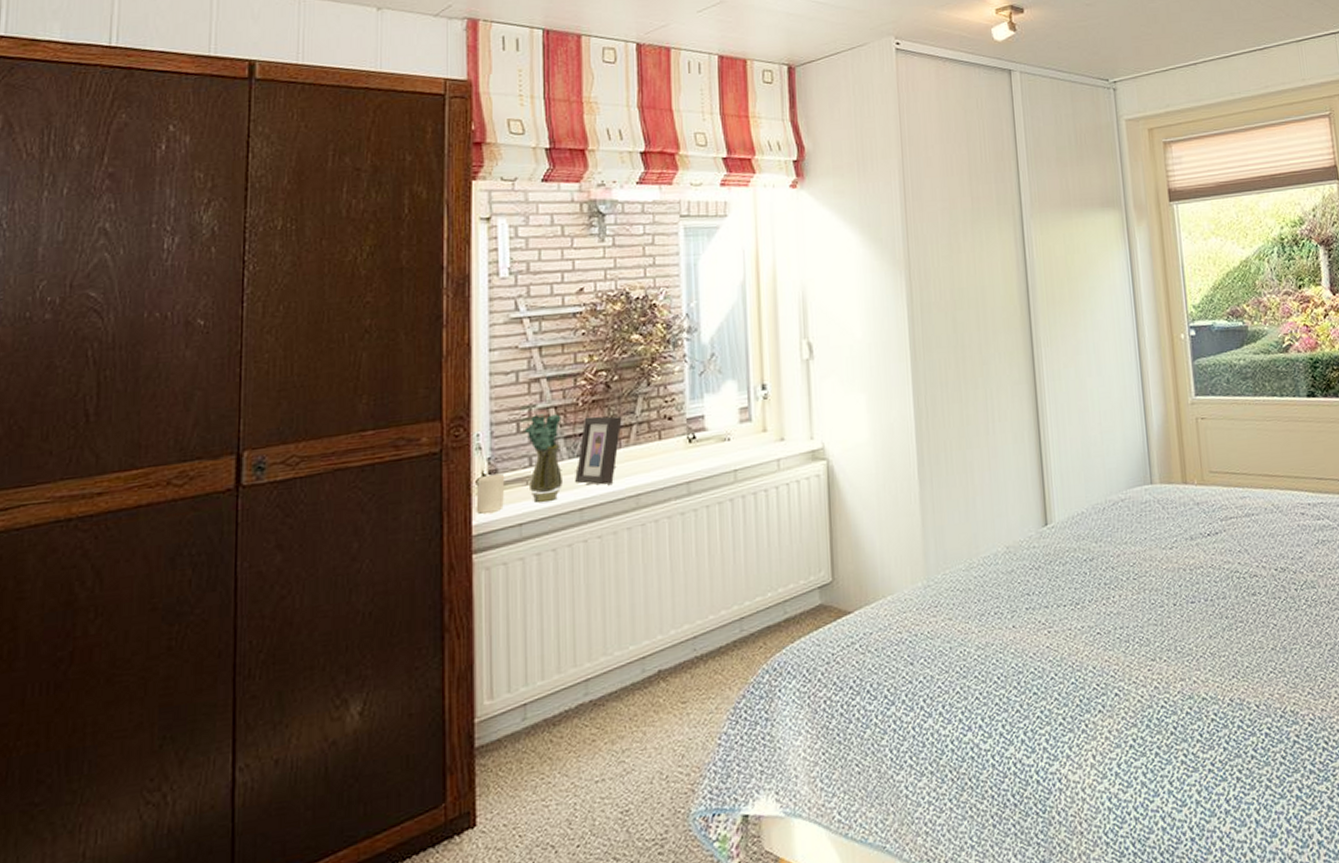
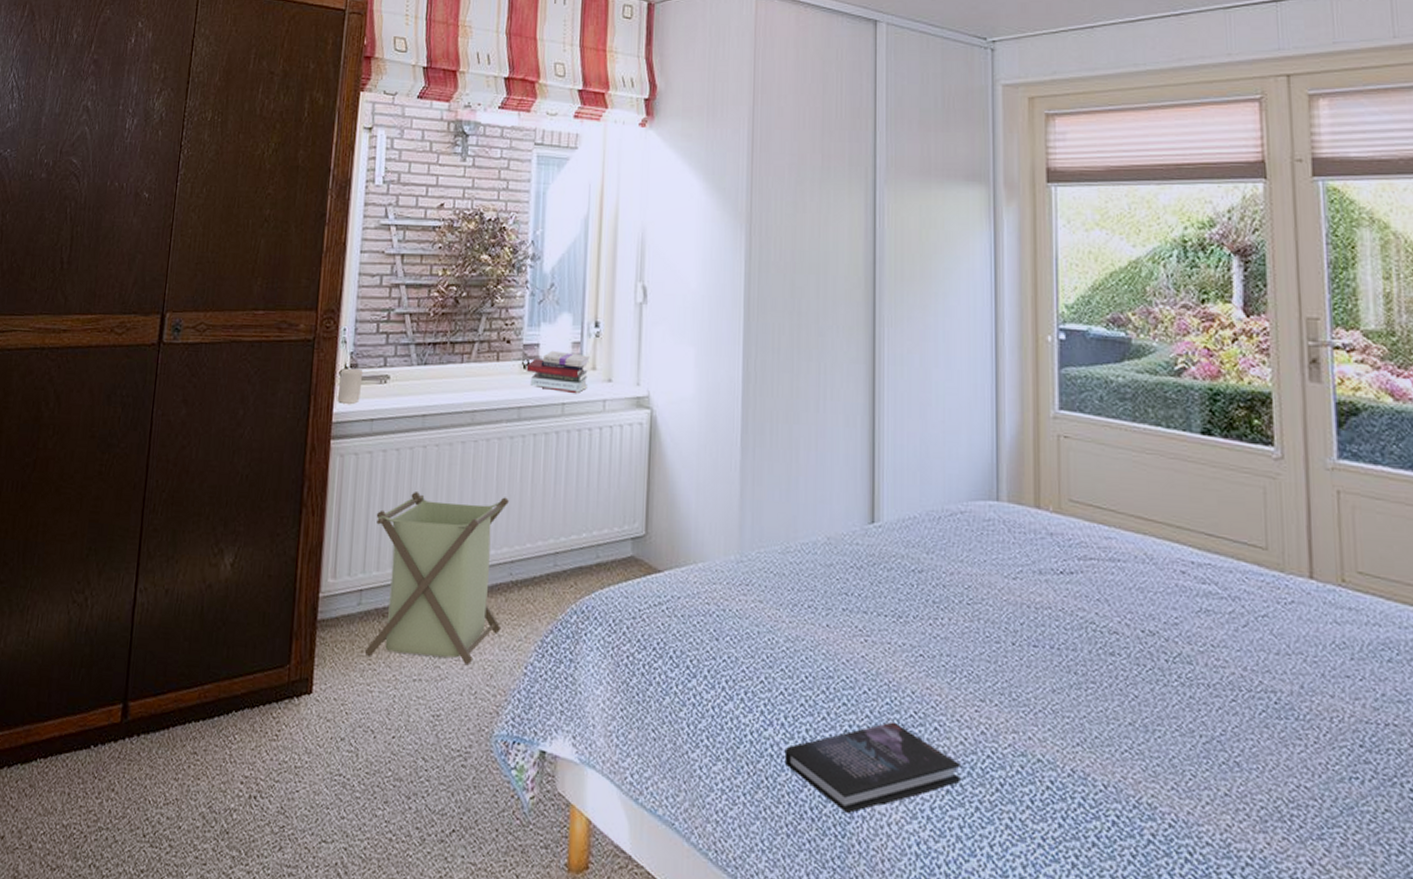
vase: present [524,411,562,503] -> none [381,315,415,403]
laundry basket: none [535,574,690,772] -> present [364,492,509,666]
picture frame: present [575,416,622,486] -> none [421,328,466,396]
books: none [692,418,759,460] -> present [526,350,590,394]
book: none [984,698,1142,791] -> present [784,721,962,814]

